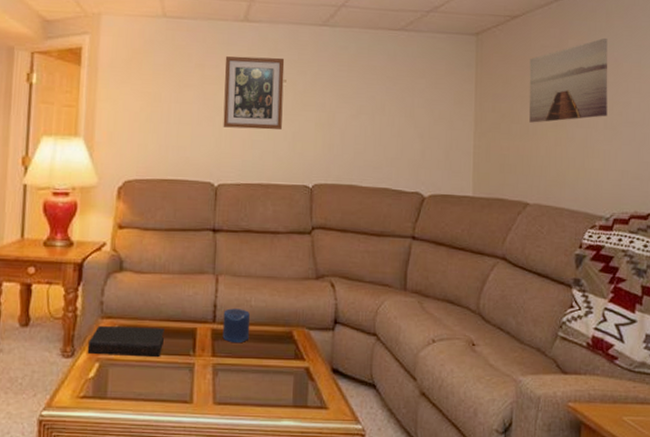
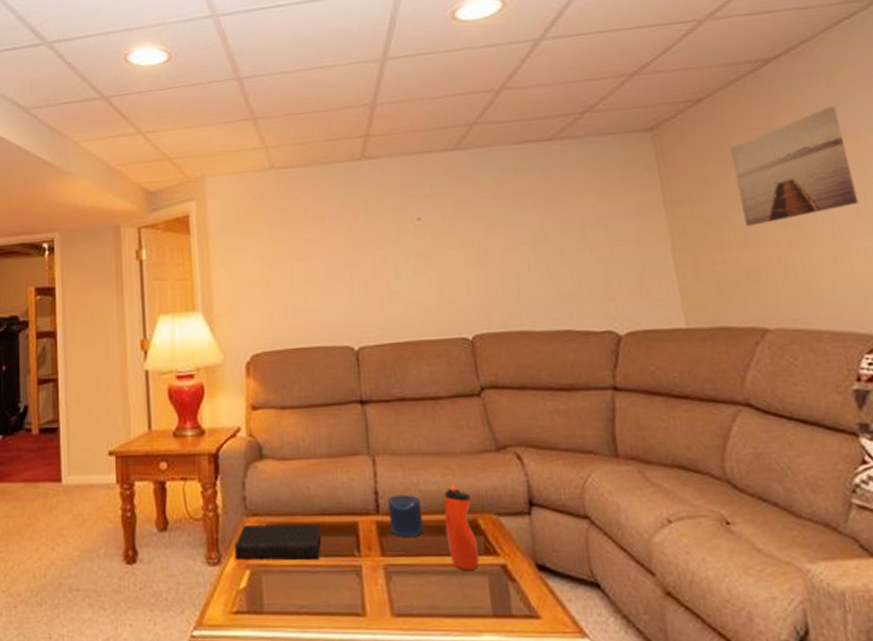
wall art: present [223,56,285,130] -> none [346,193,424,281]
water bottle: none [266,303,290,370] -> present [444,485,480,570]

